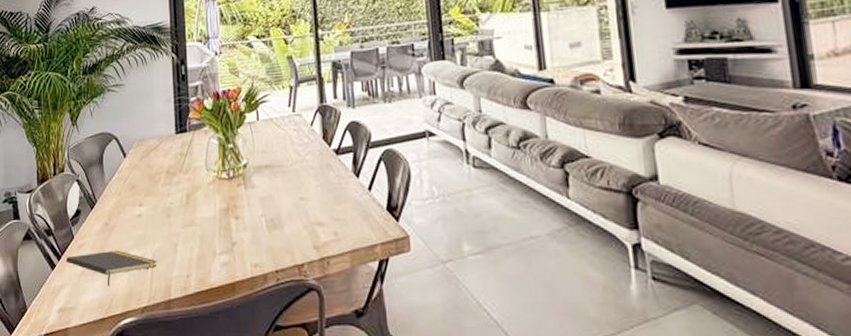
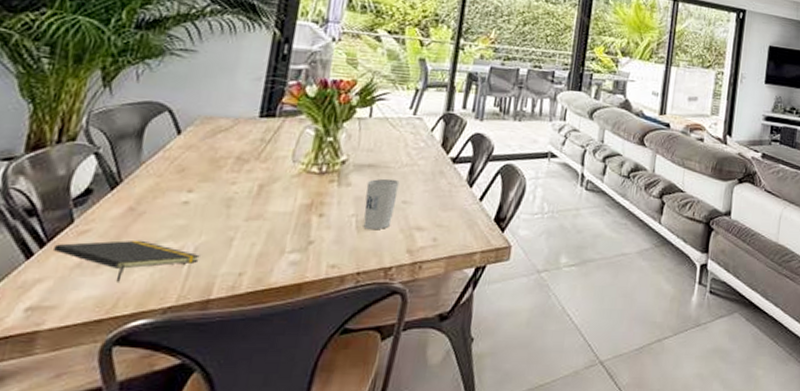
cup: none [267,177,295,229] -> present [363,178,400,230]

